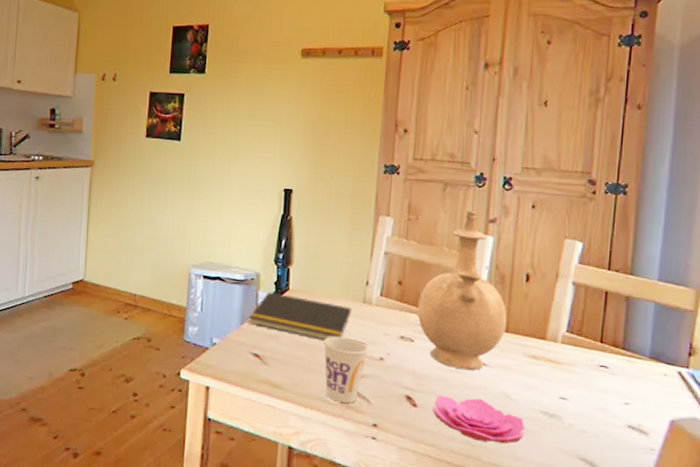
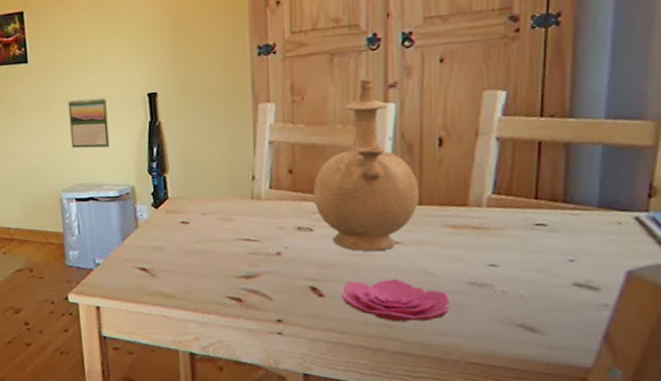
calendar: none [208,182,246,233] -> present [68,97,110,149]
notepad: present [249,291,352,340] -> none [130,203,240,244]
cup: present [324,336,368,403] -> none [213,237,263,303]

